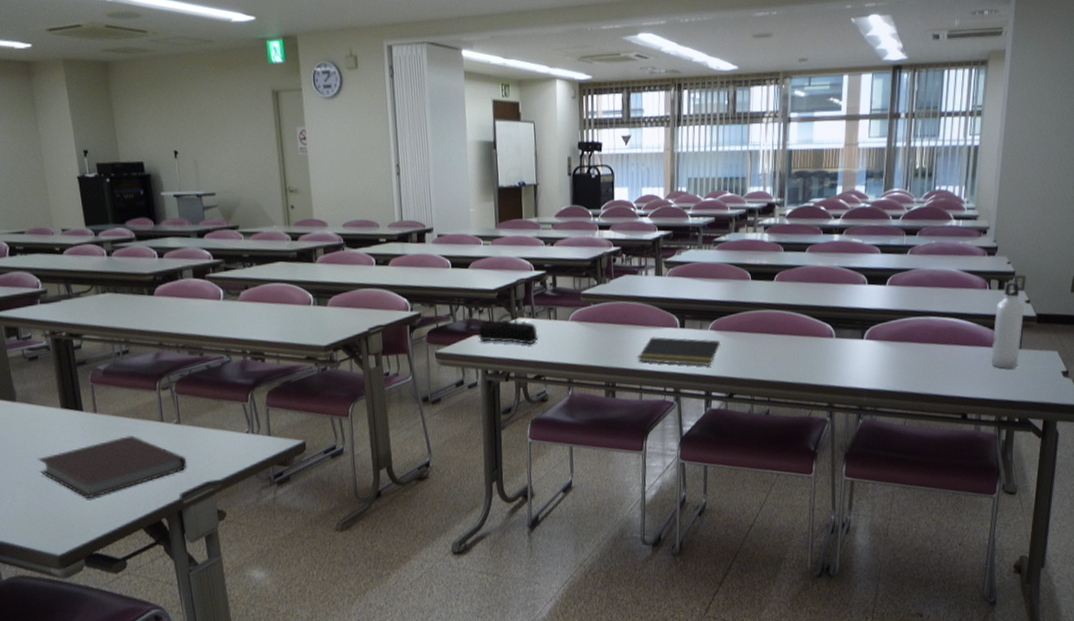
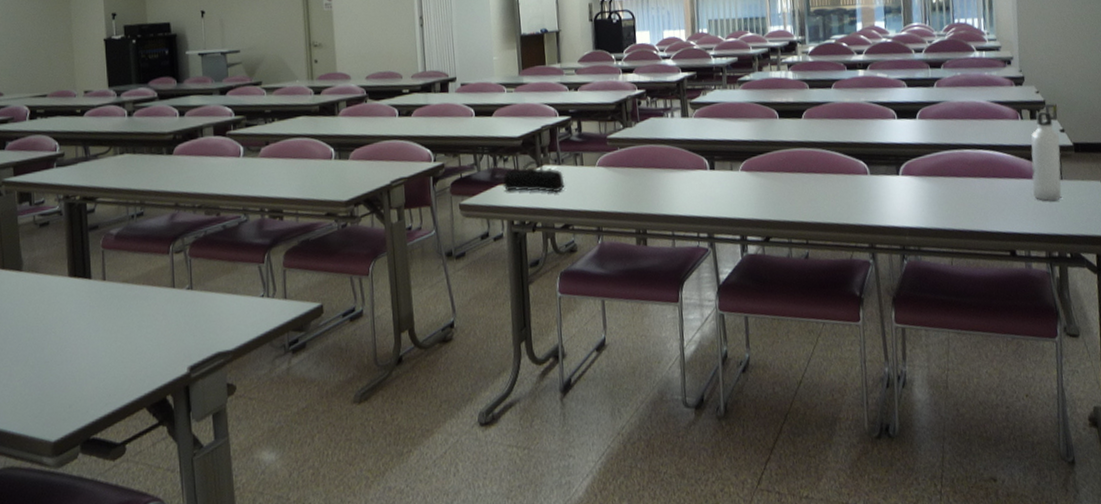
notebook: present [37,436,187,499] -> none [39,304,197,376]
notepad: present [638,337,720,367] -> none [668,180,752,210]

